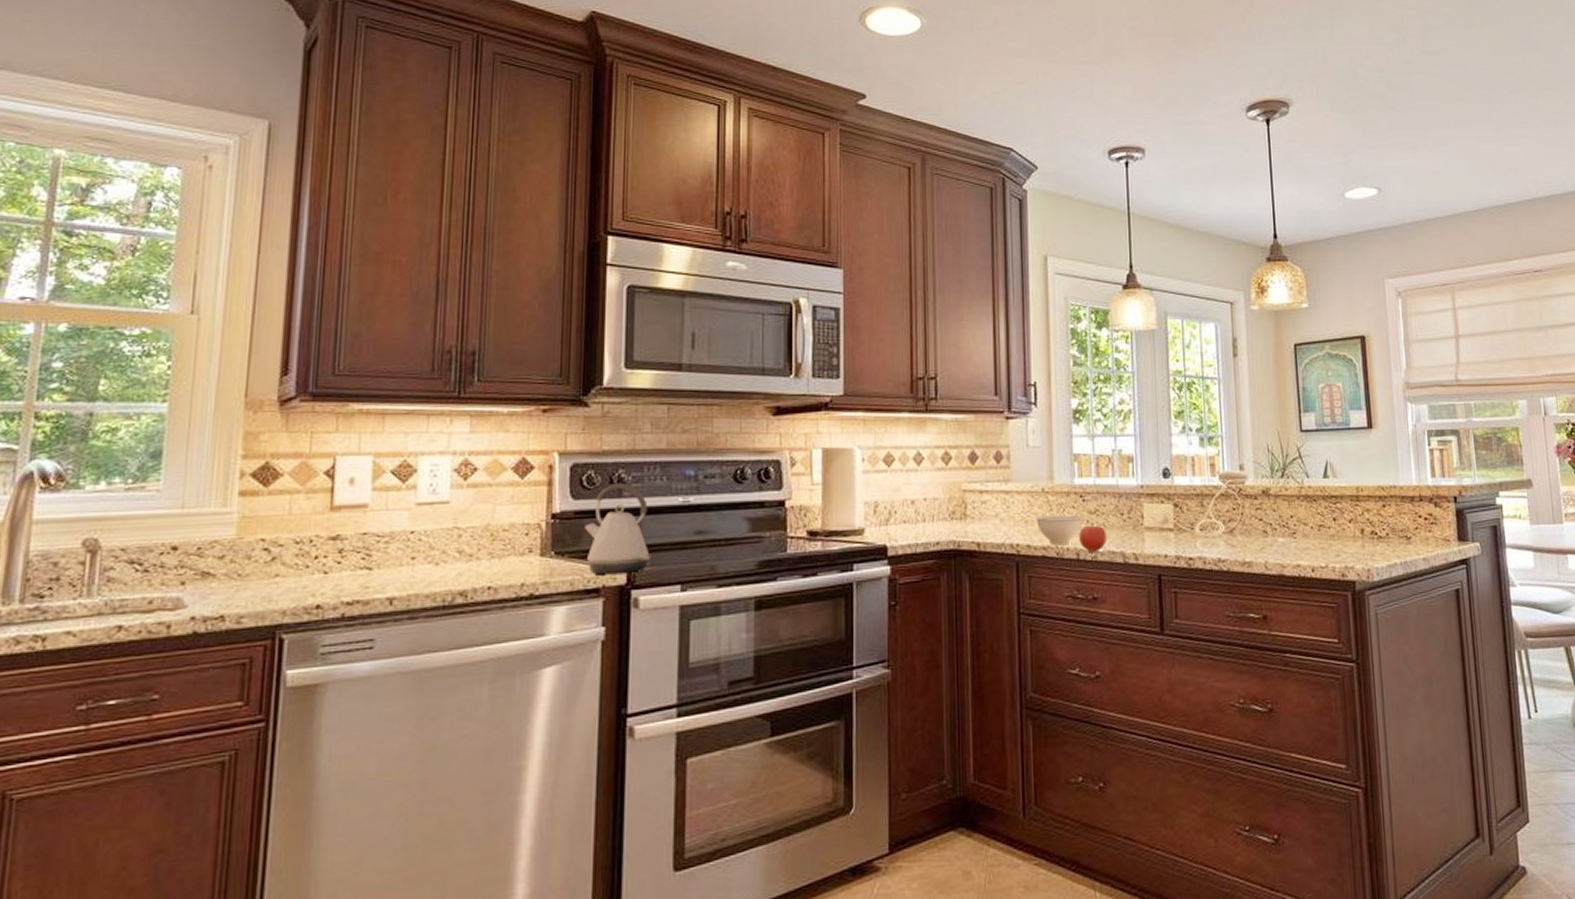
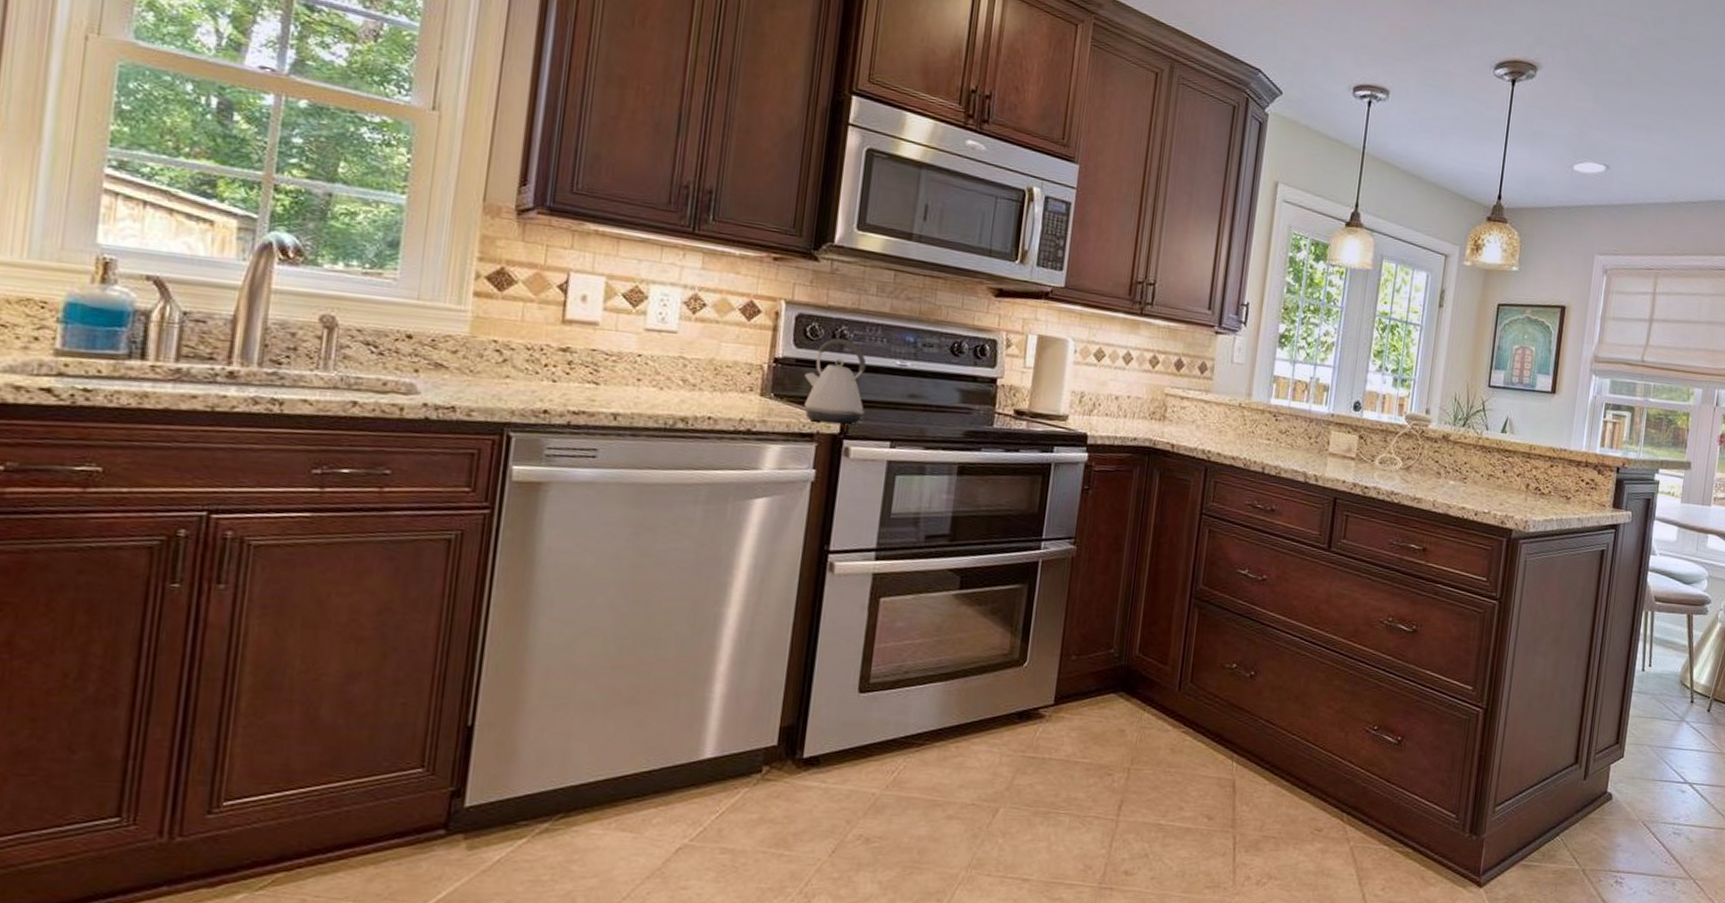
bowl: present [1035,514,1083,546] -> none [1229,428,1273,459]
apple: present [1079,523,1108,553] -> none [1266,442,1293,469]

